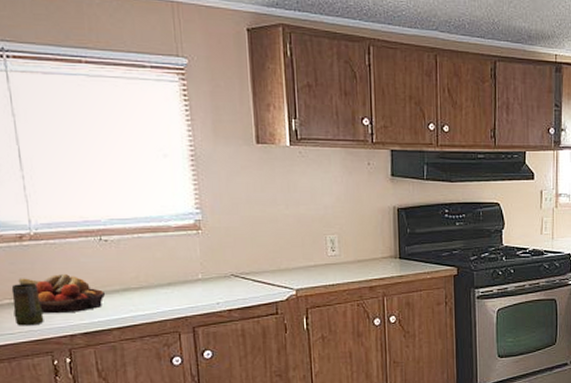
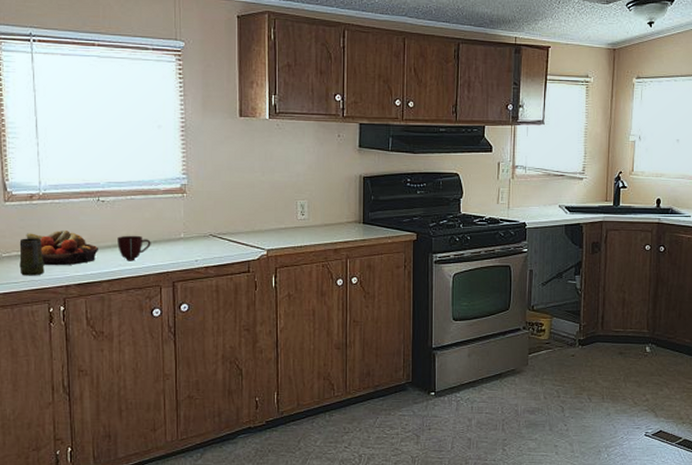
mug: none [126,277,165,306] -> present [117,235,151,261]

